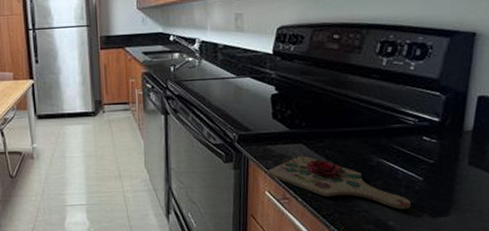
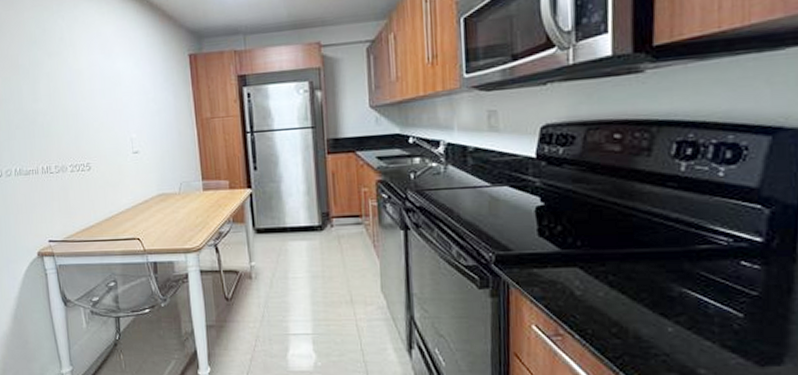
cutting board: present [267,153,412,210] -> none [534,278,730,354]

